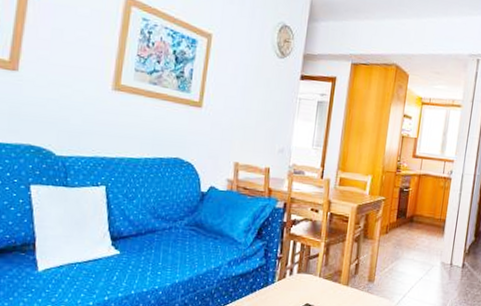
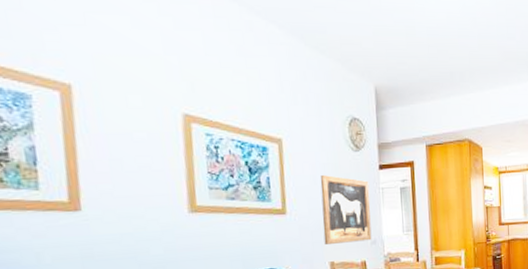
wall art: none [233,75,288,149] -> present [320,174,372,244]

